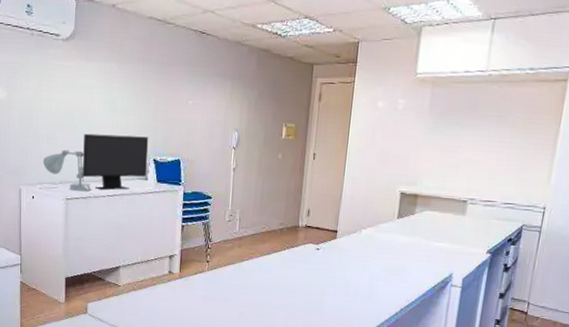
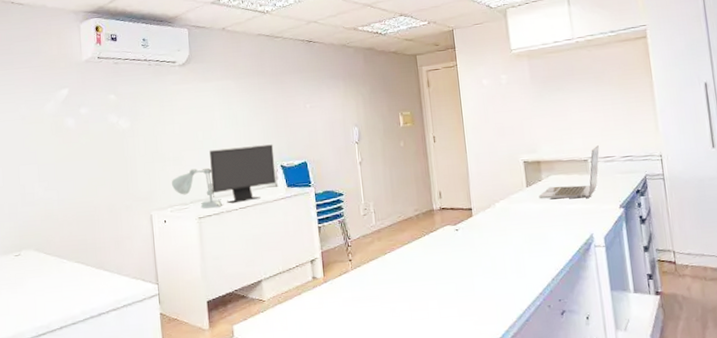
laptop: none [407,188,483,238] -> present [539,145,599,199]

